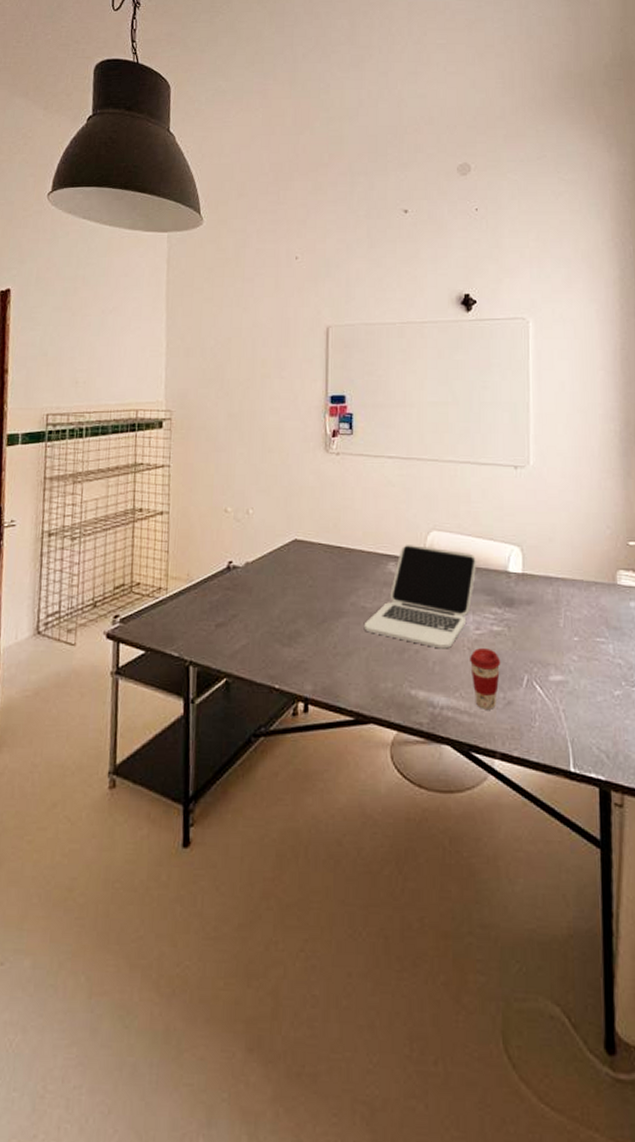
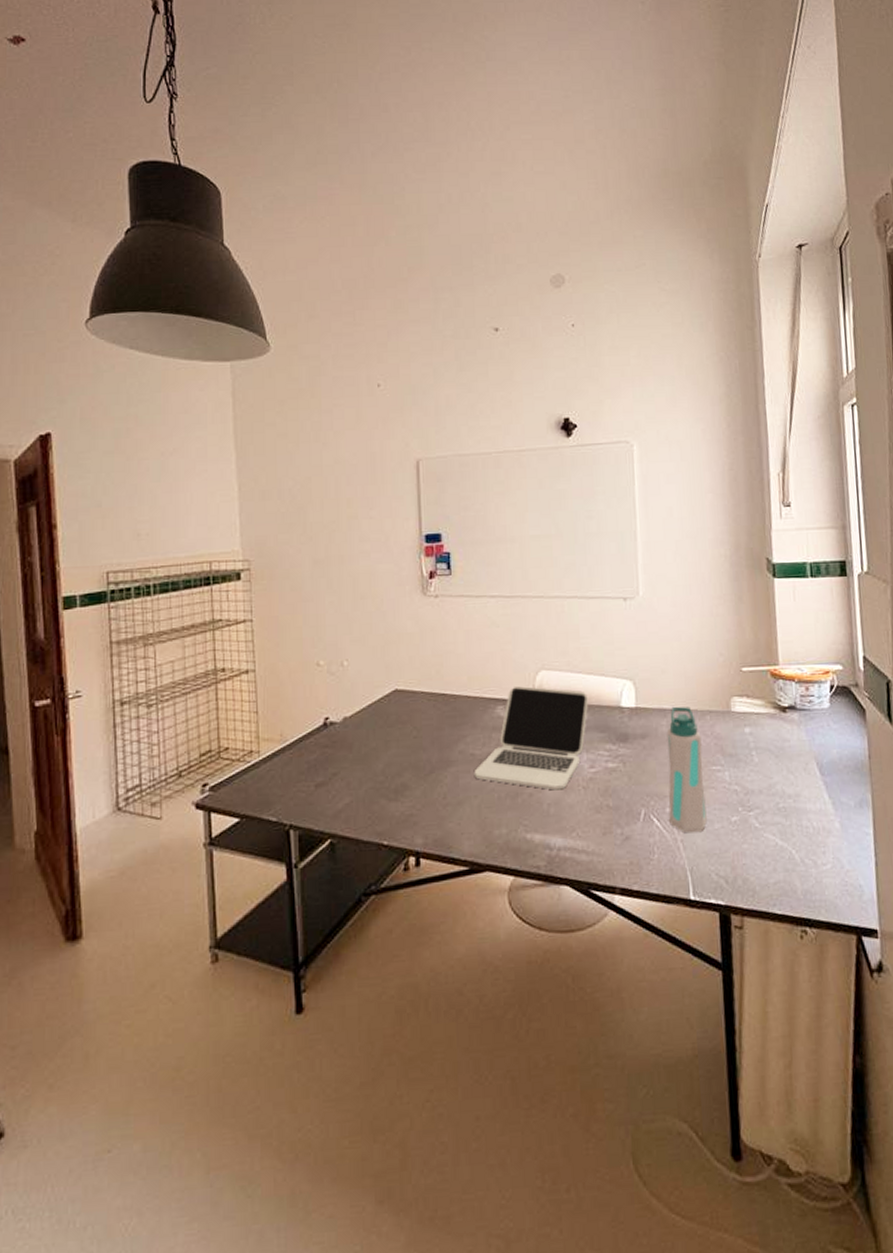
coffee cup: present [470,648,501,710] -> none [585,786,618,847]
water bottle: none [551,575,591,704] -> present [667,706,708,834]

